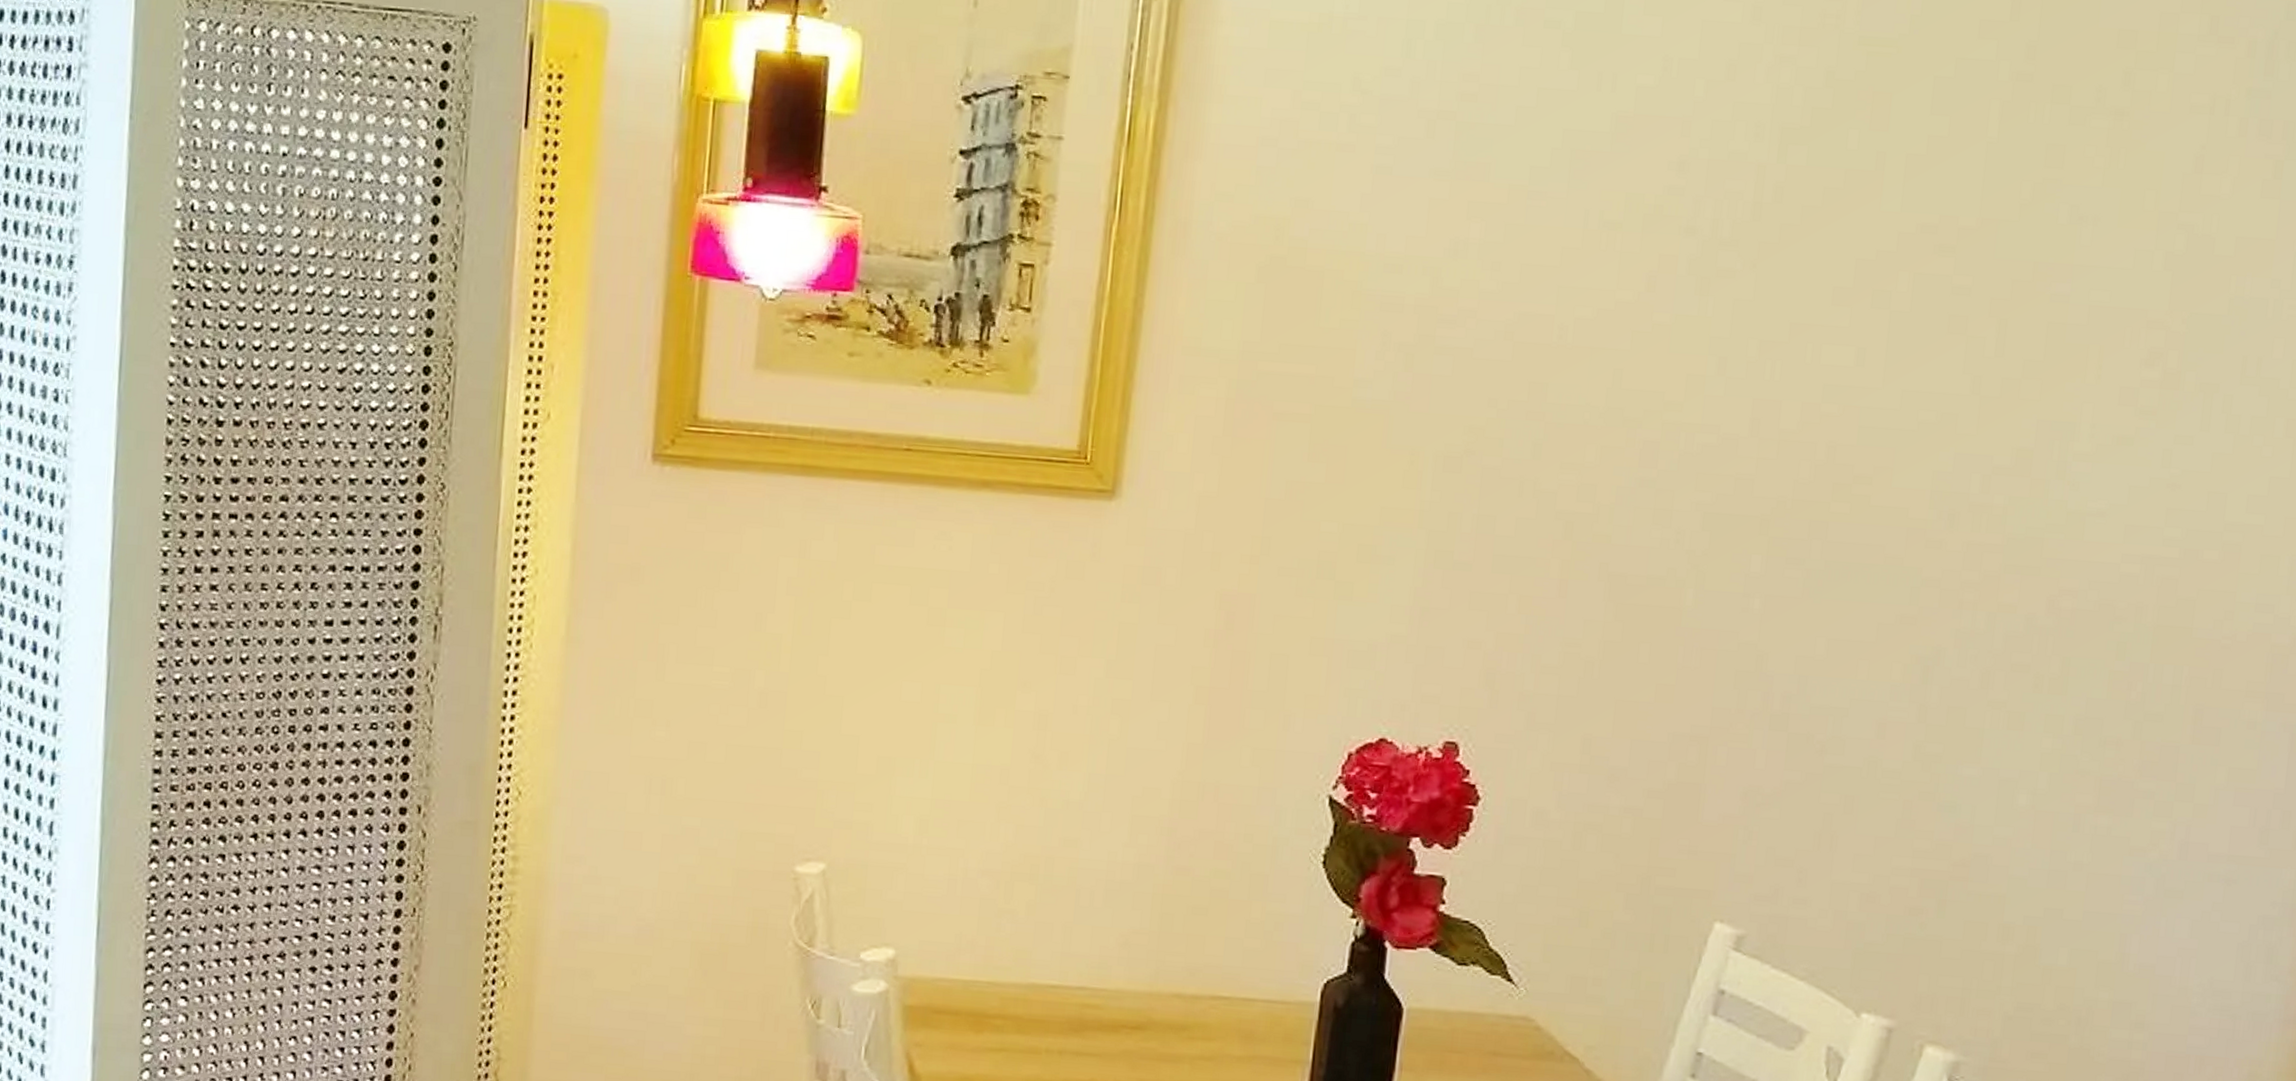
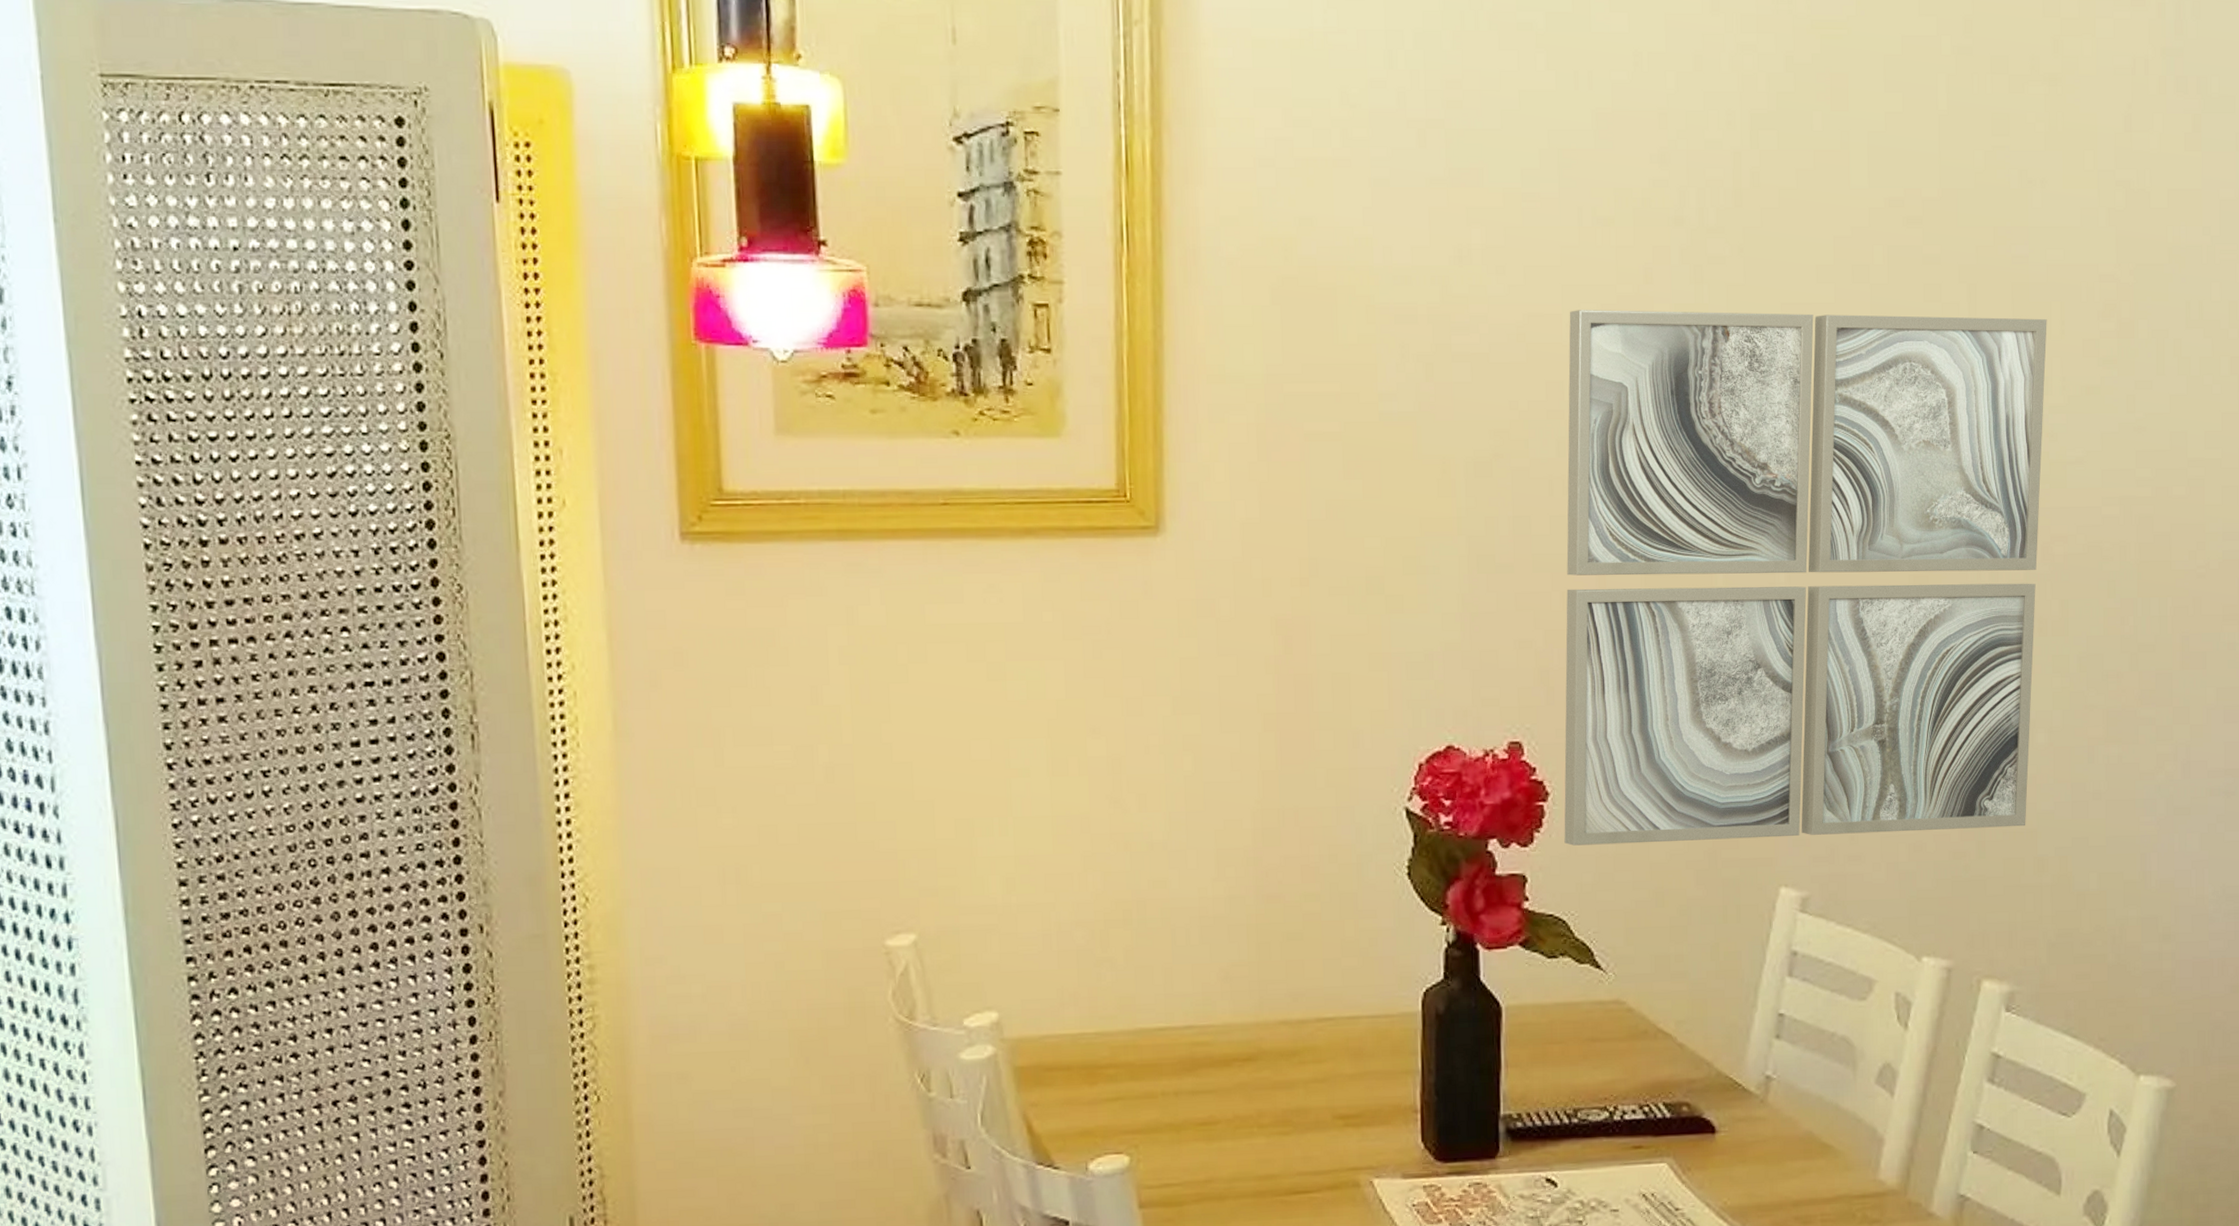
wall art: none [1490,312,2083,890] -> present [1564,310,2047,846]

